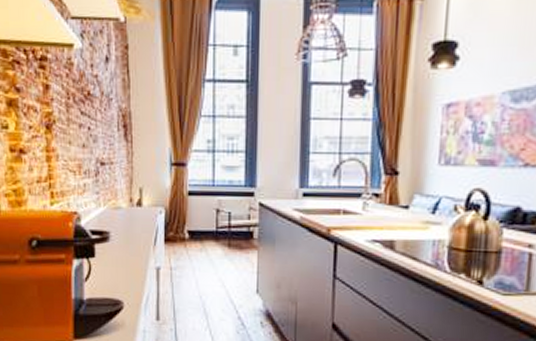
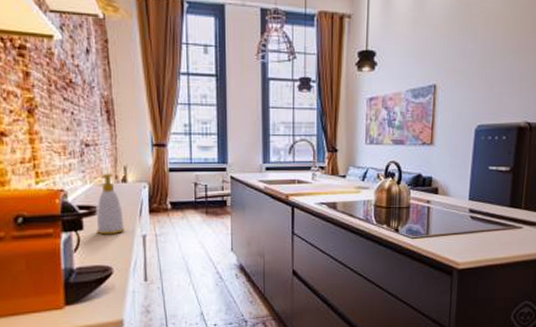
soap bottle: none [108,195,138,265] -> present [97,173,125,235]

